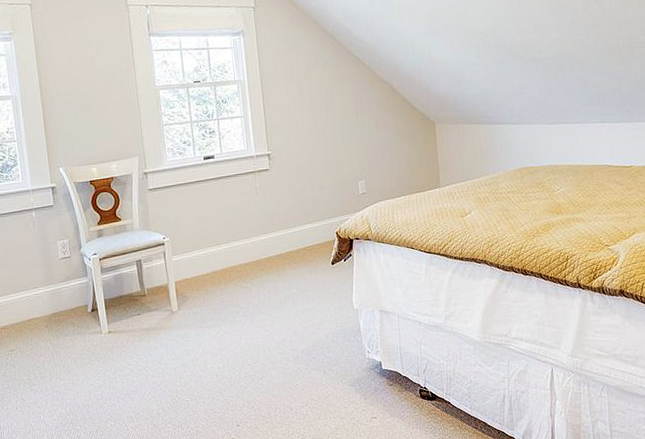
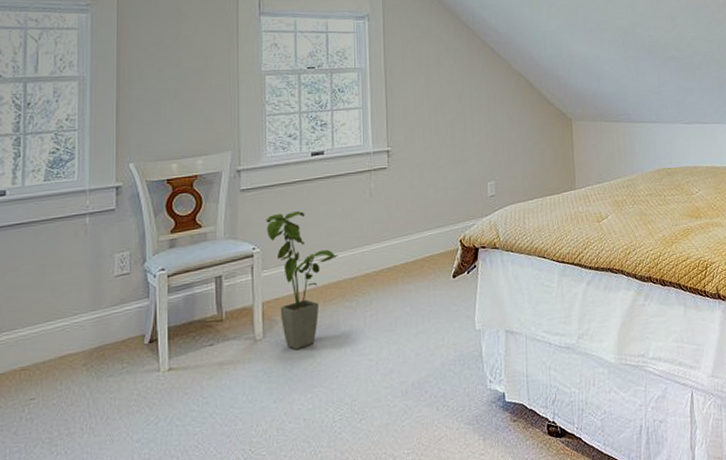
house plant: none [171,207,233,321] -> present [266,211,338,350]

